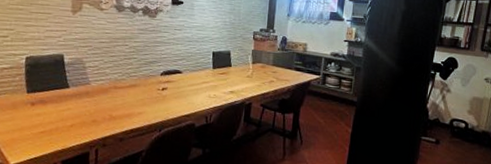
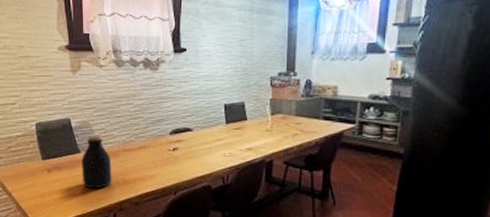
bottle: none [67,71,100,124] -> present [81,134,112,189]

